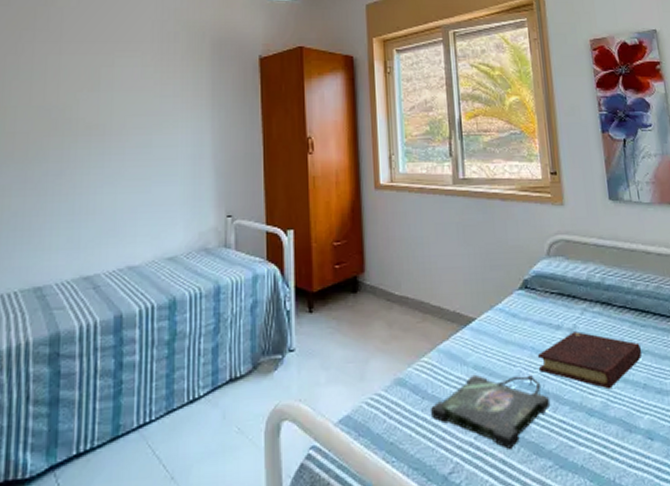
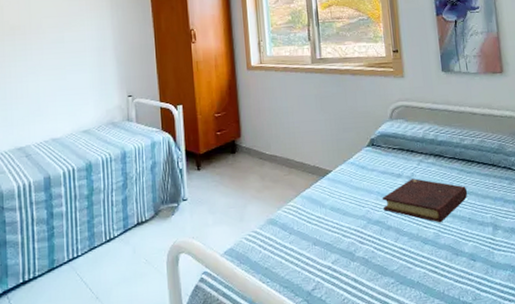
photo frame: present [430,374,551,449] -> none [296,213,393,271]

